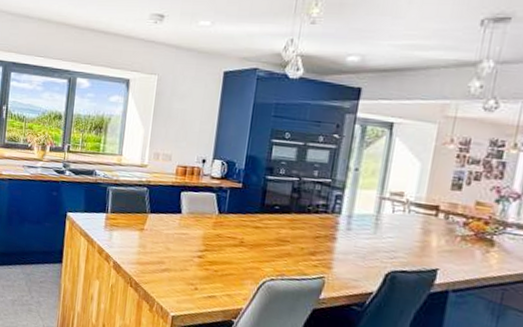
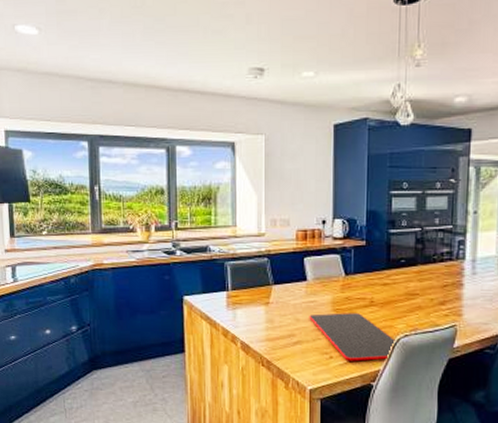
cutting board: none [179,246,264,300] -> present [309,313,398,362]

